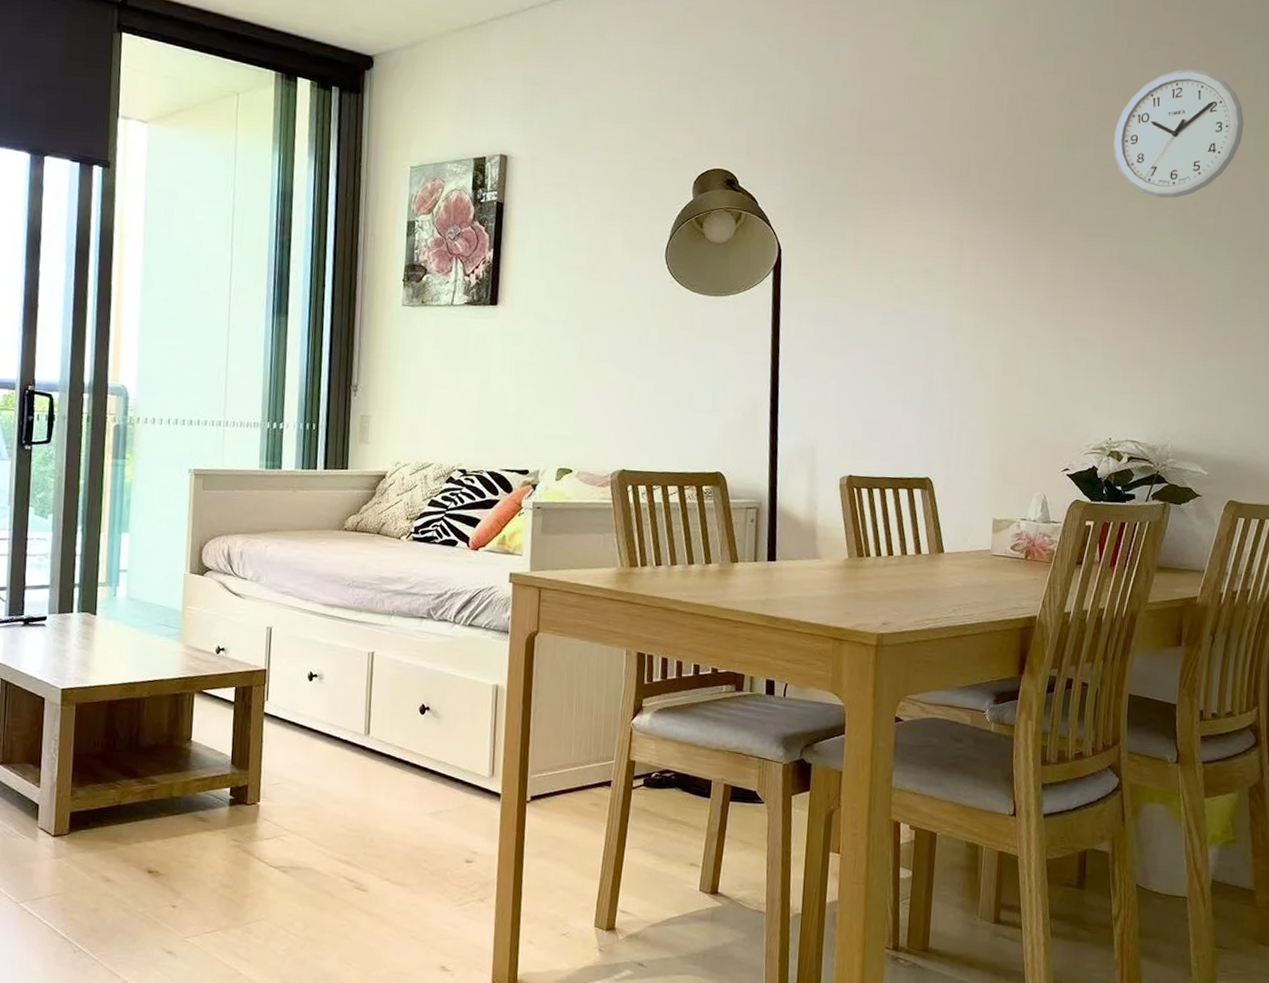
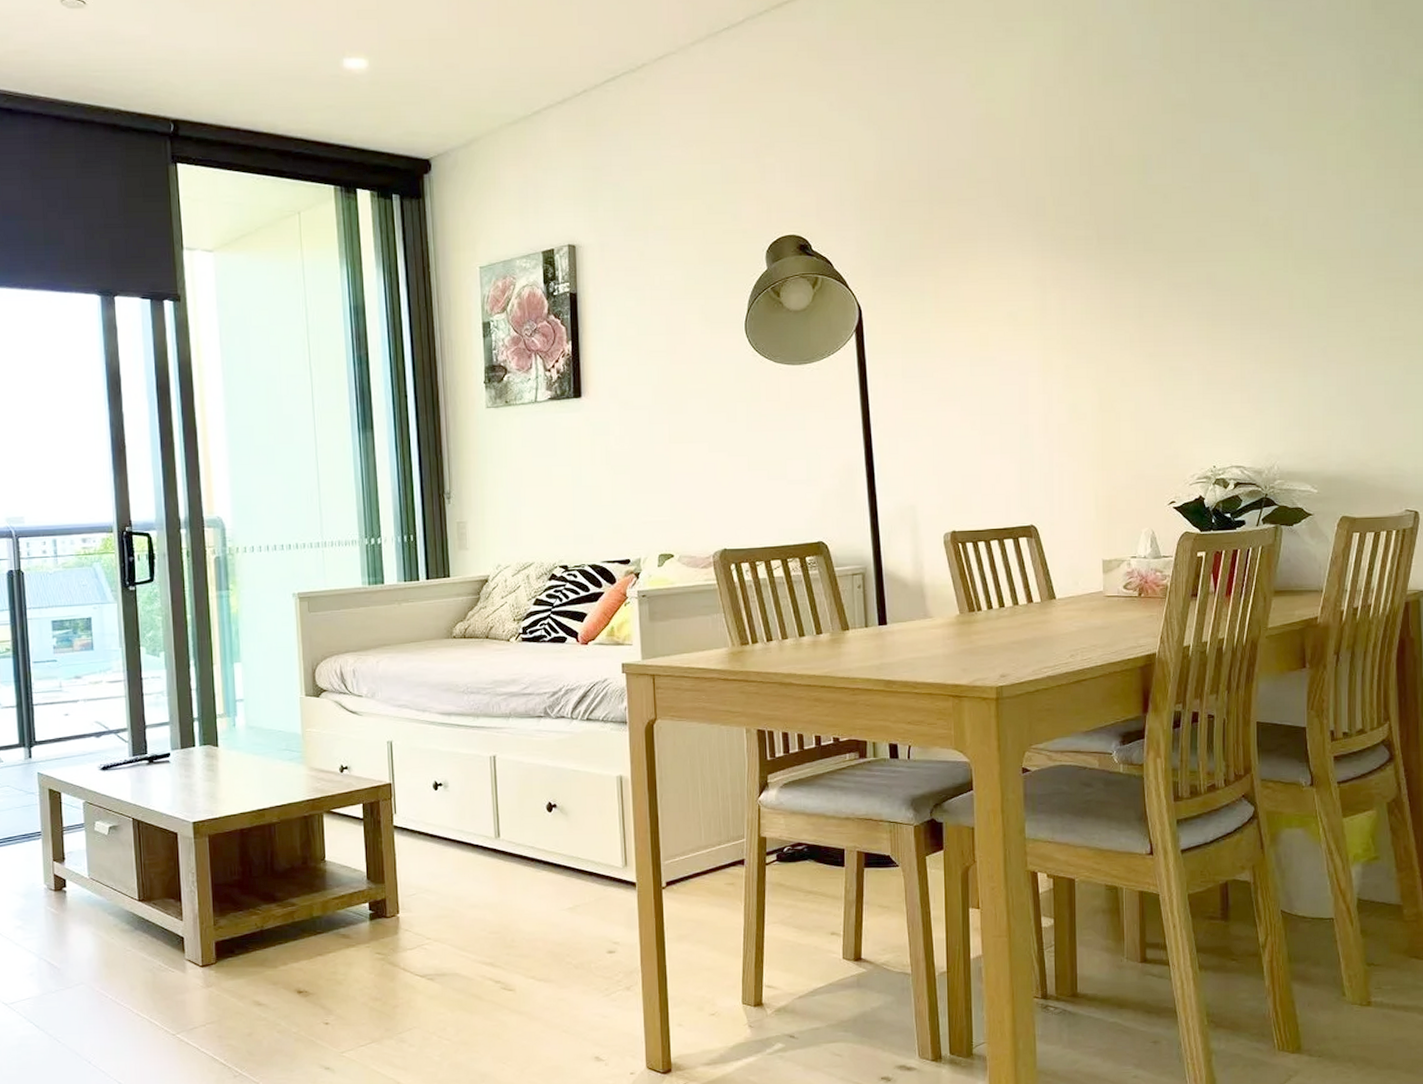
wall clock: present [1113,69,1244,198] -> none [1191,78,1324,216]

